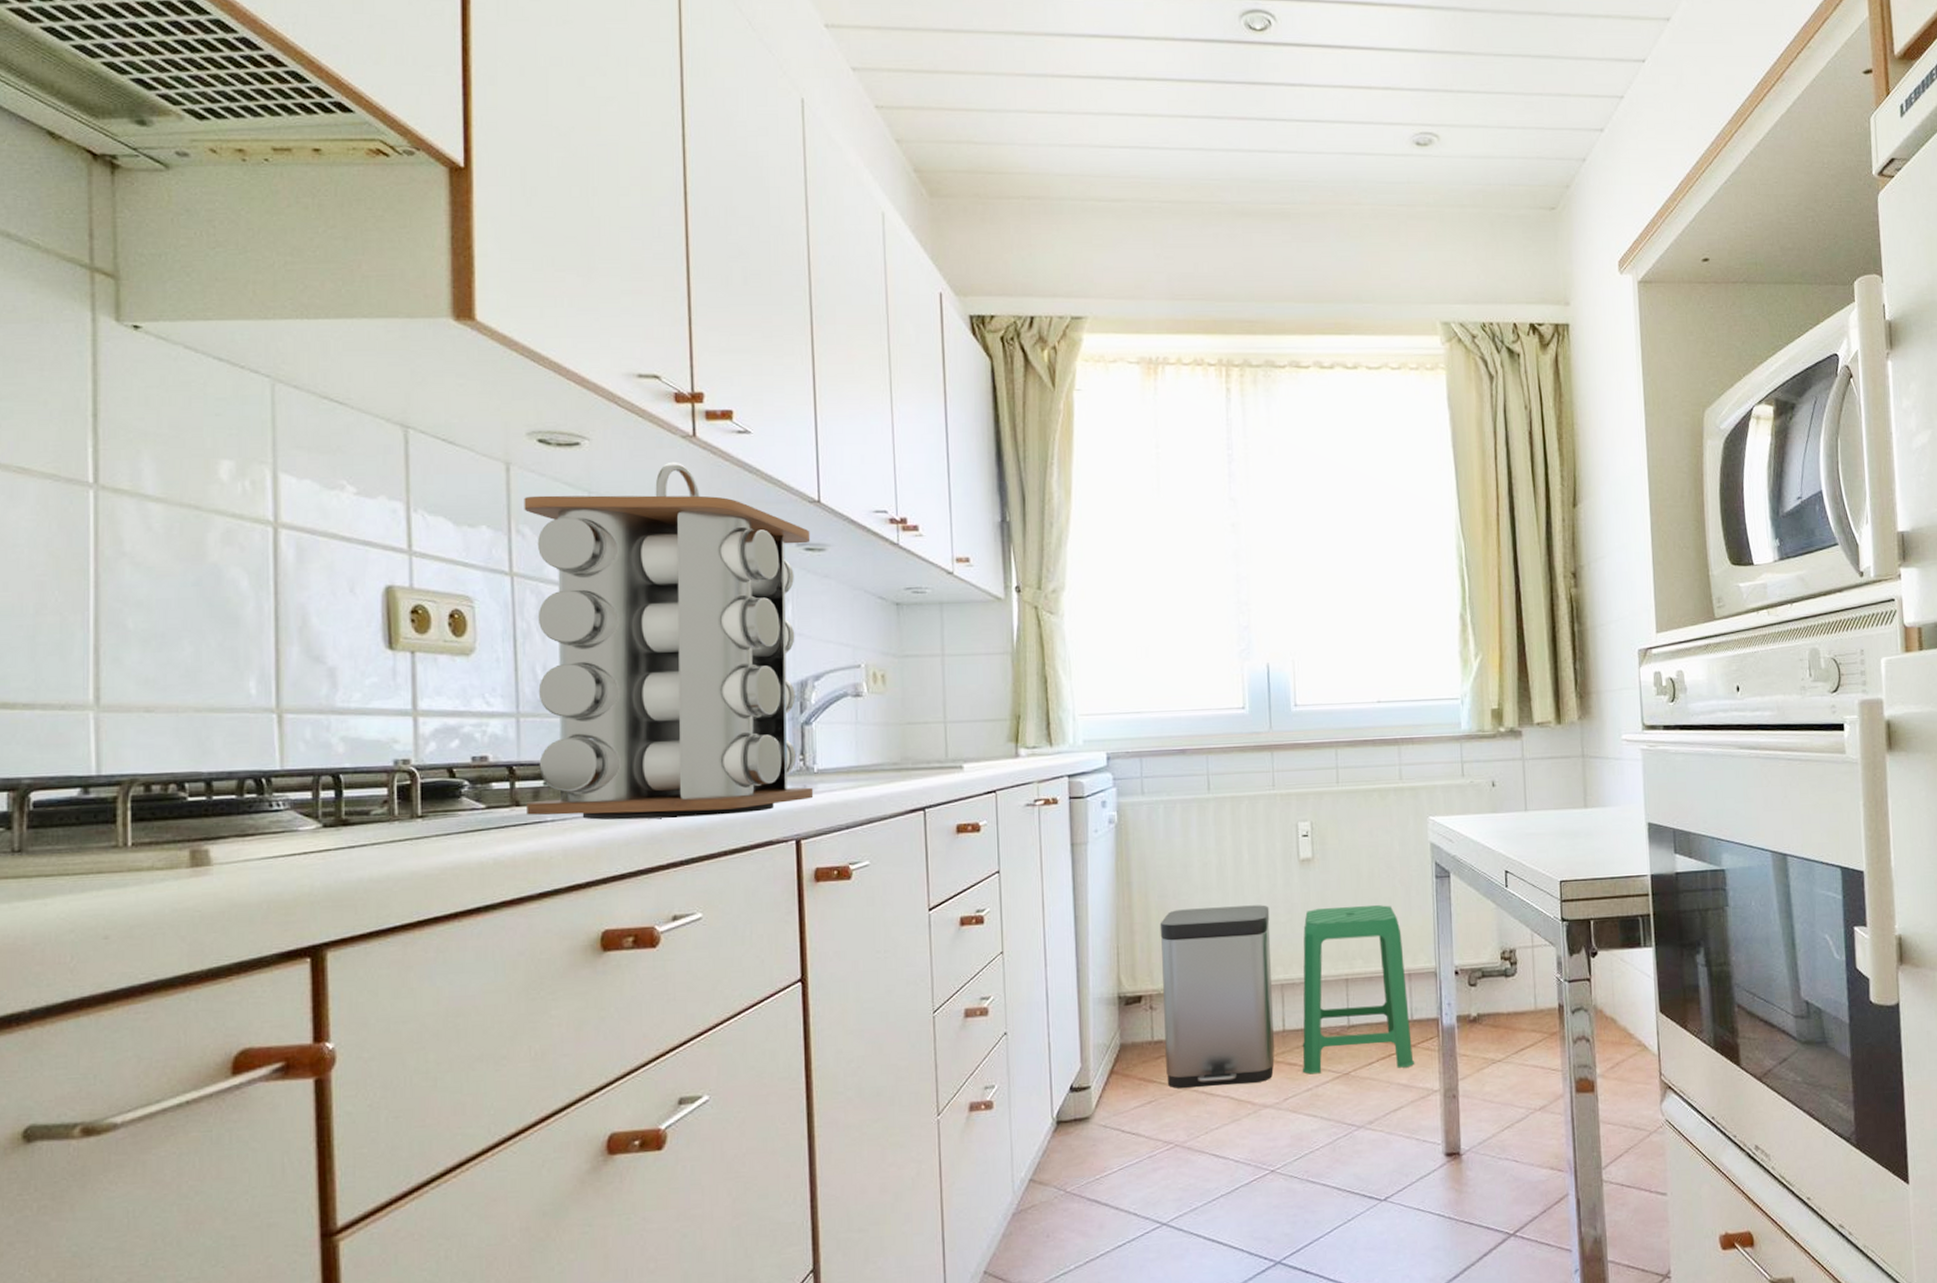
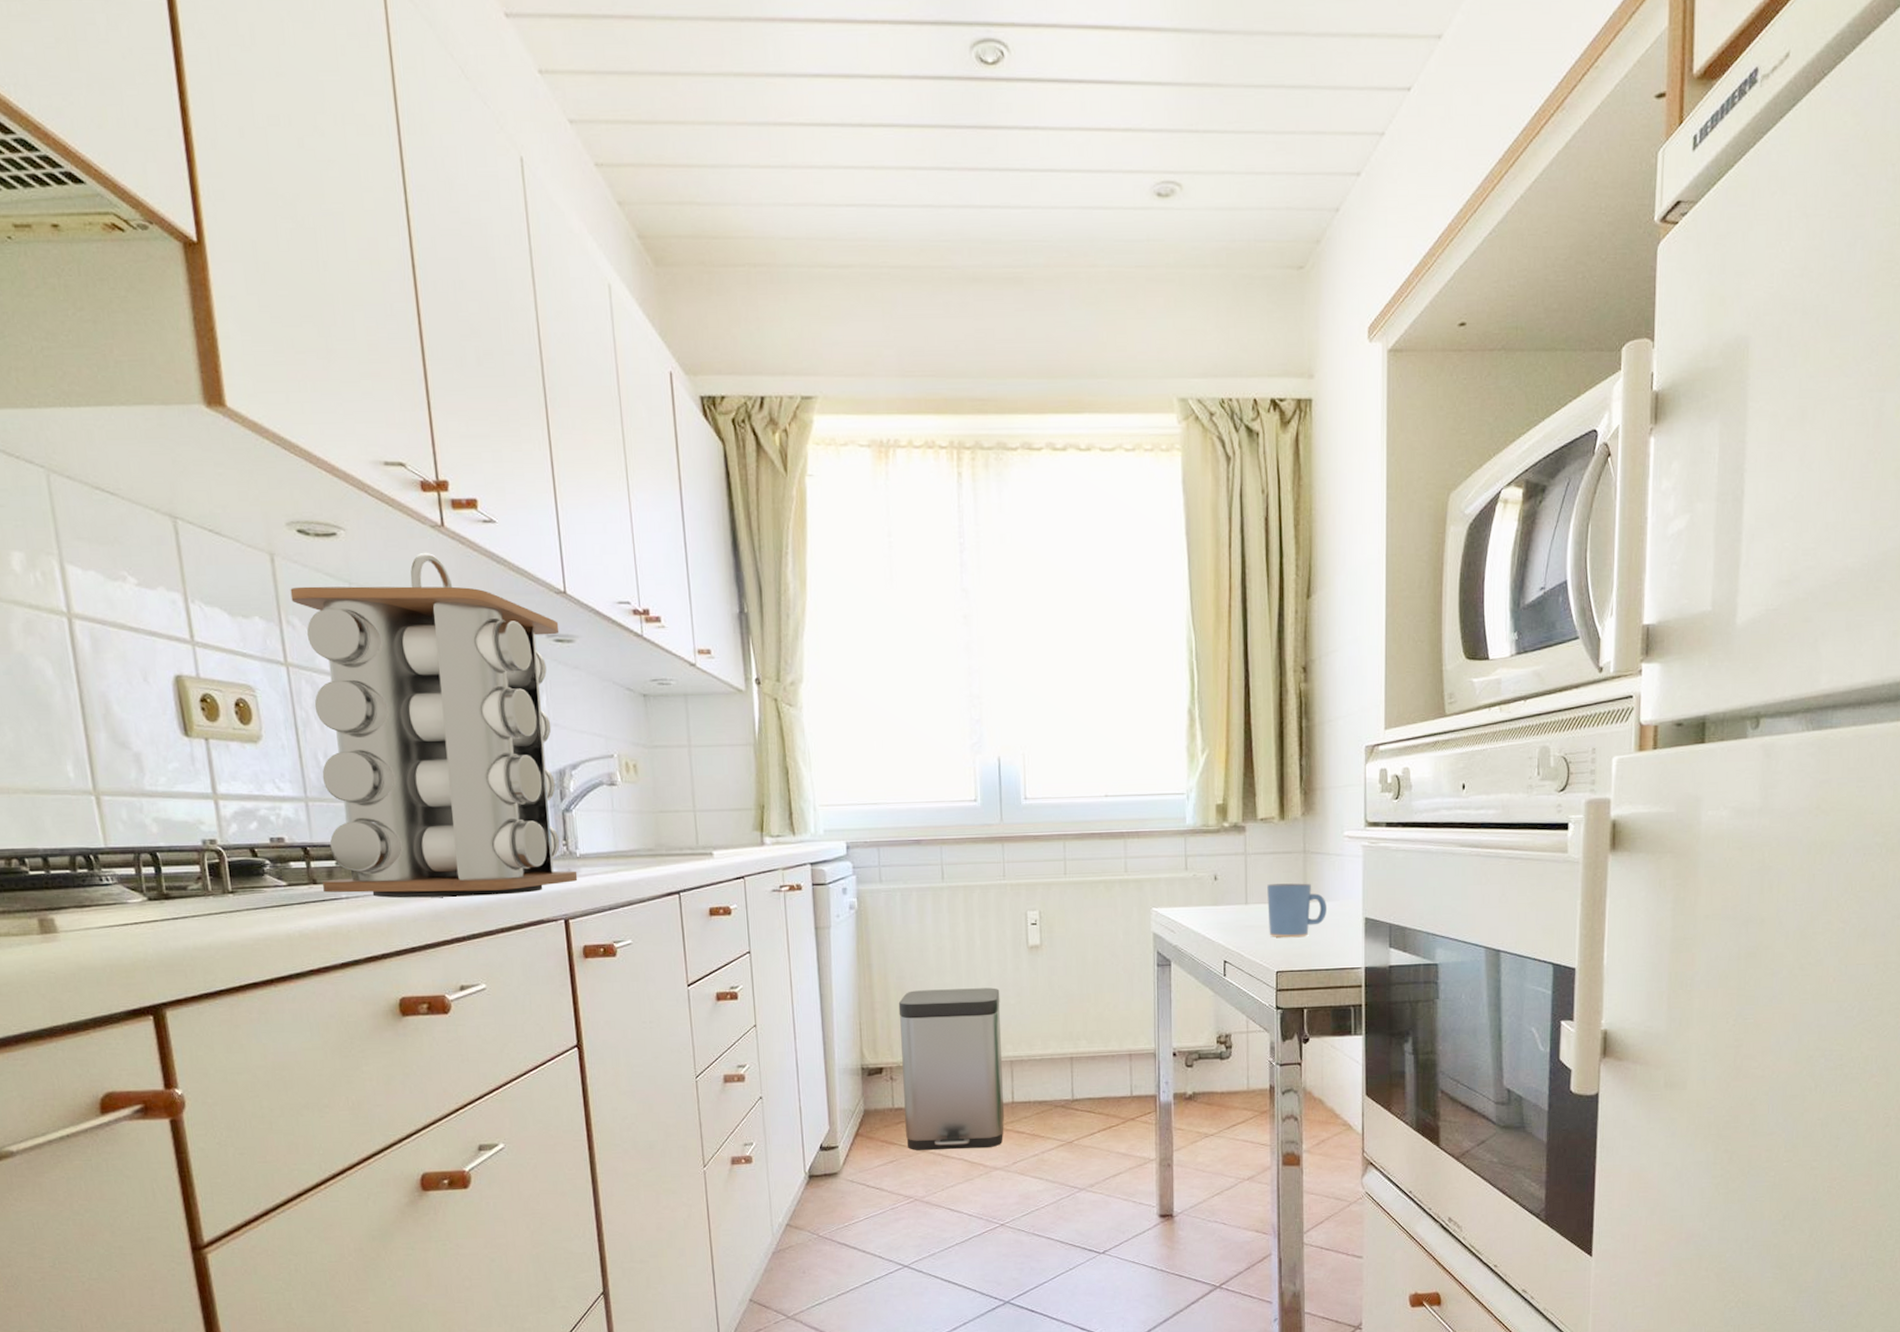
stool: present [1302,905,1414,1075] -> none [1029,990,1133,1142]
mug: none [1547,788,1609,846] -> present [1267,883,1328,938]

